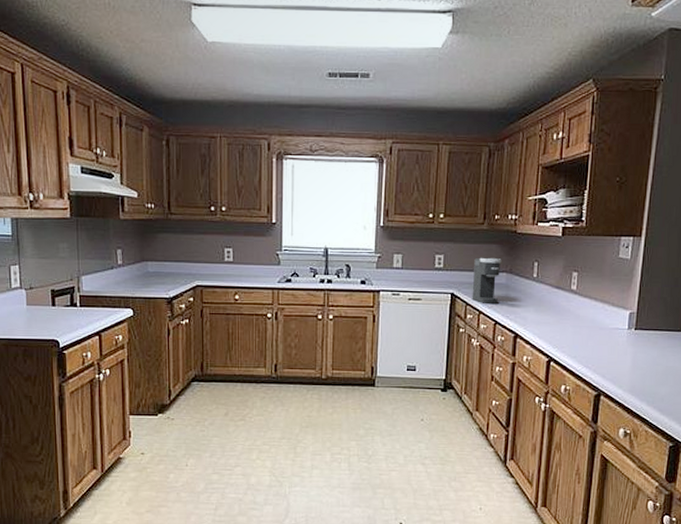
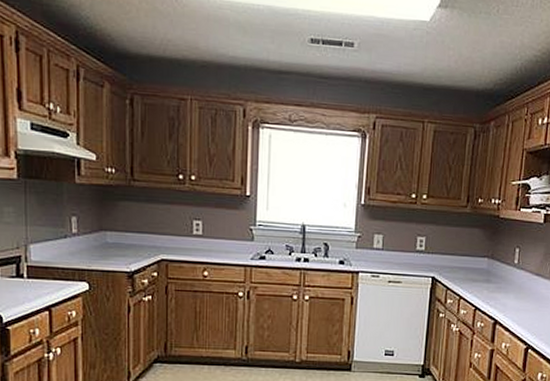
coffee maker: present [472,257,502,303] -> none [452,241,484,289]

